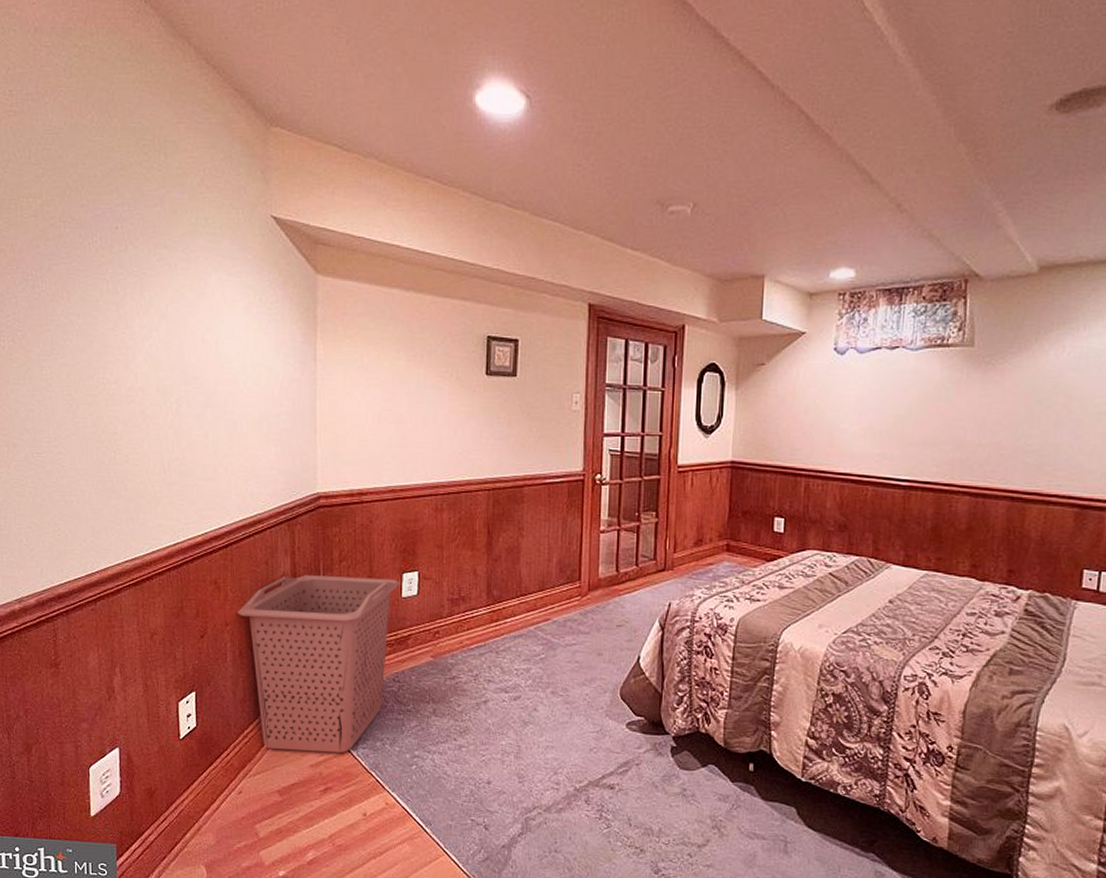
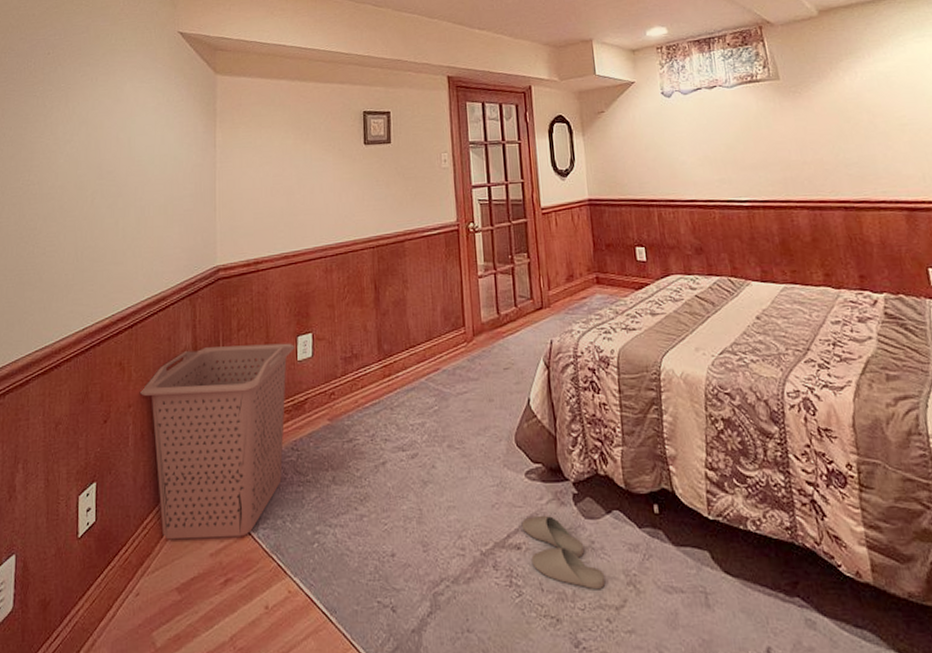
slippers: none [617,762,692,830] -> present [521,515,606,590]

